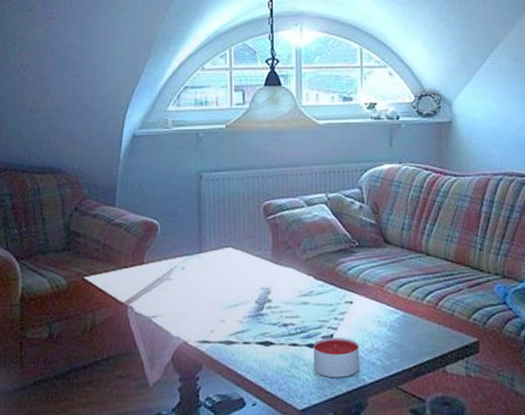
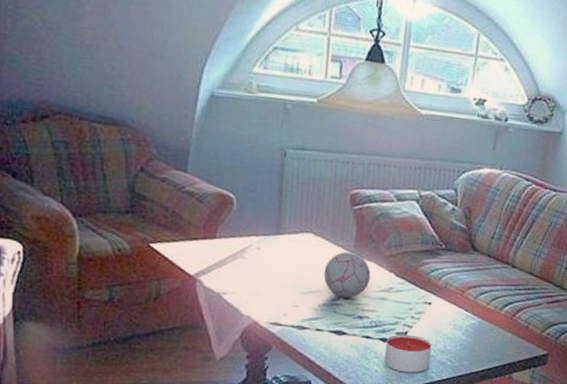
decorative ball: none [246,261,291,307] -> present [323,252,371,298]

